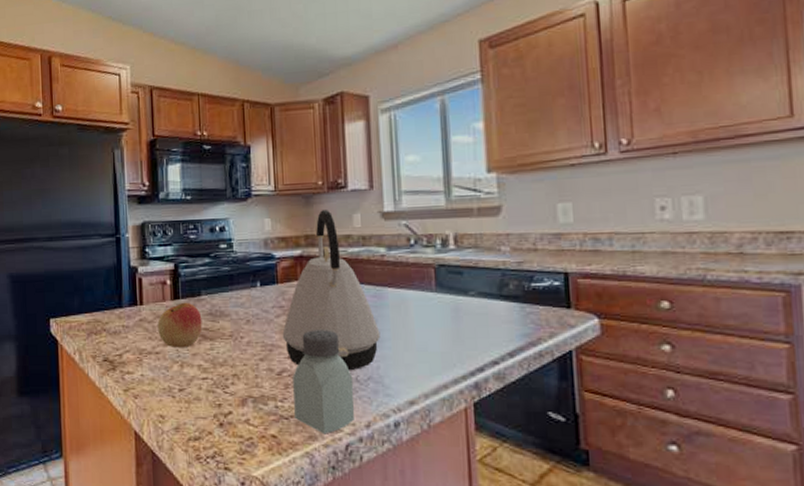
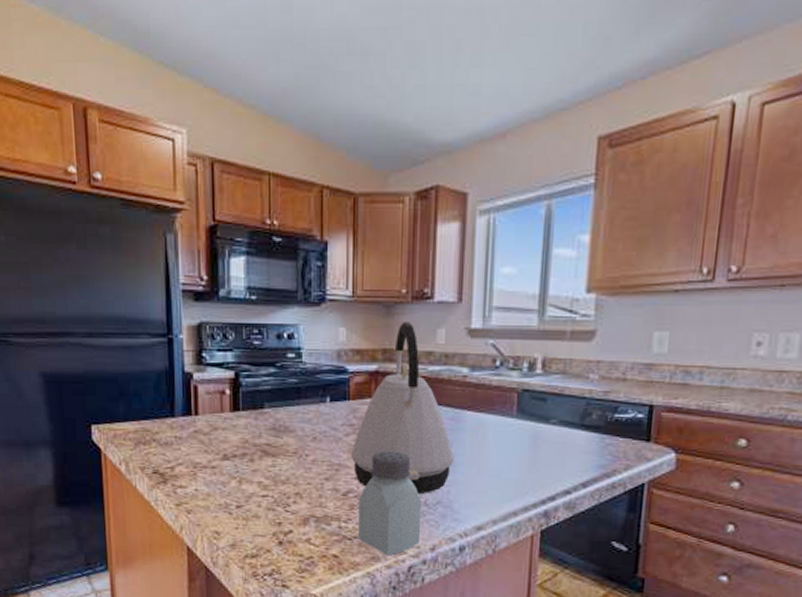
apple: present [157,302,202,348] -> none [214,414,264,464]

